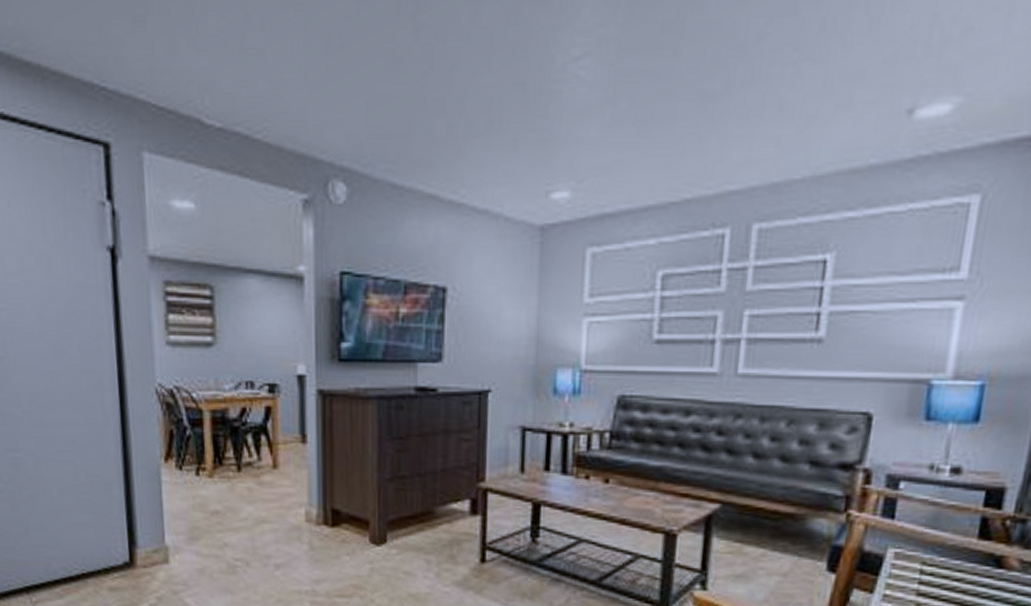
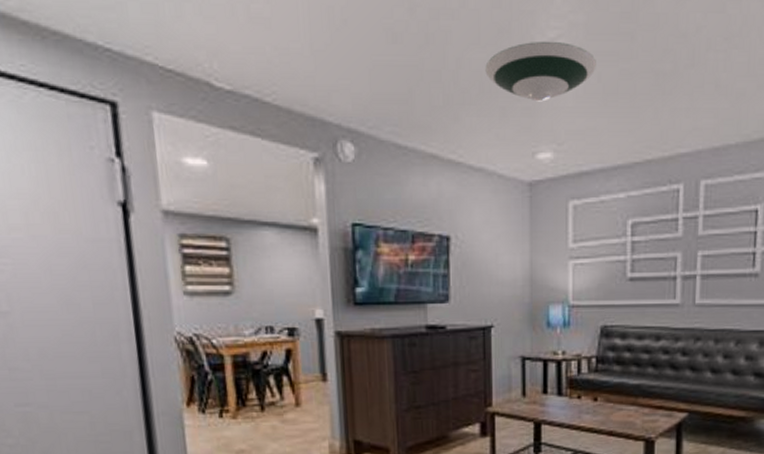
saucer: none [496,60,629,132] -> present [485,41,596,102]

